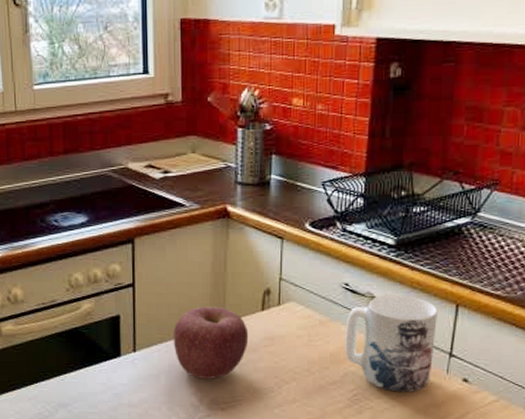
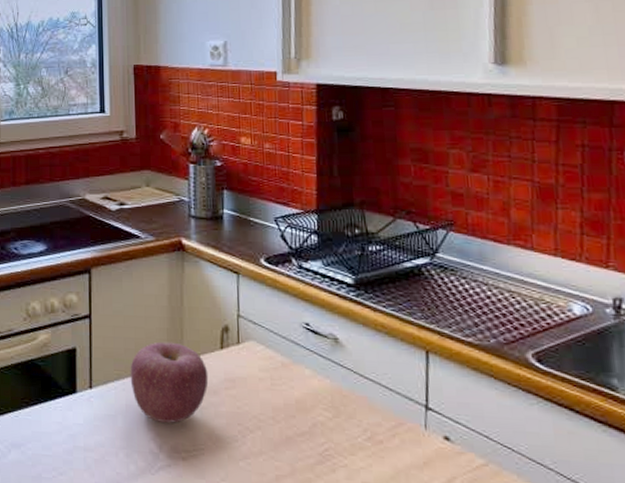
mug: present [345,295,438,392] -> none [309,337,408,450]

